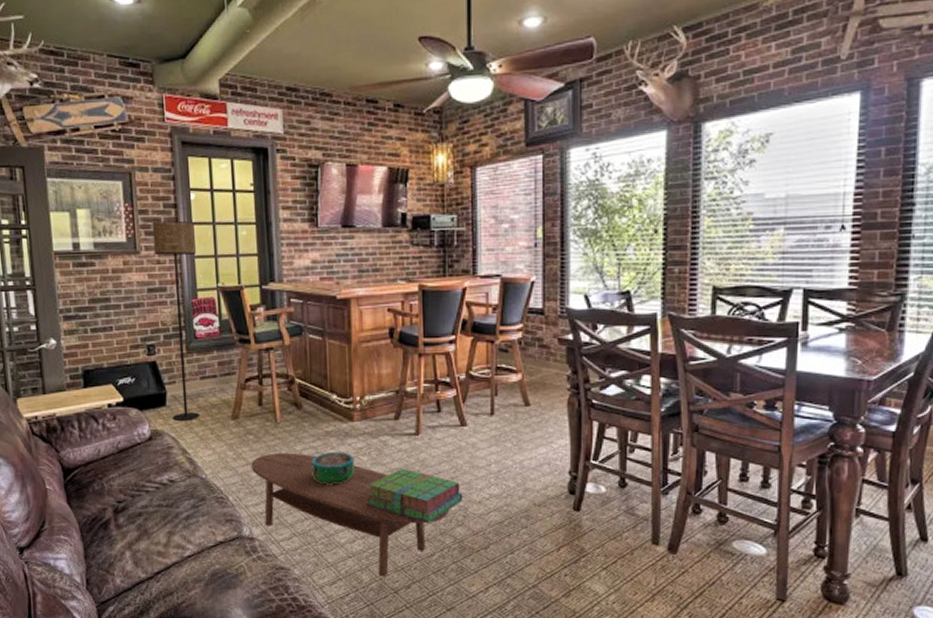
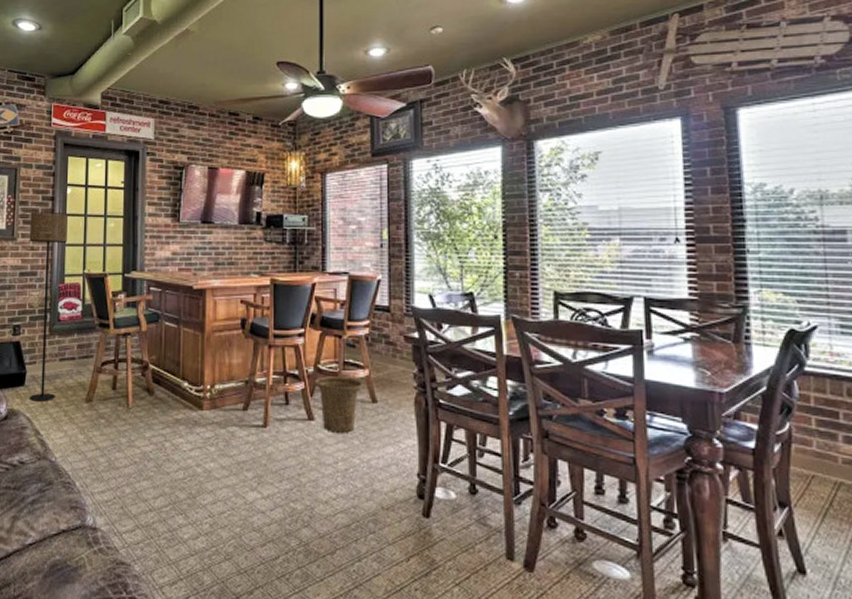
coffee table: present [250,452,449,577] -> none [100,438,295,580]
decorative bowl: present [311,451,355,485] -> none [159,439,202,475]
stack of books: present [366,469,463,523] -> none [212,462,310,522]
basket: none [466,382,516,437] -> present [314,376,363,433]

